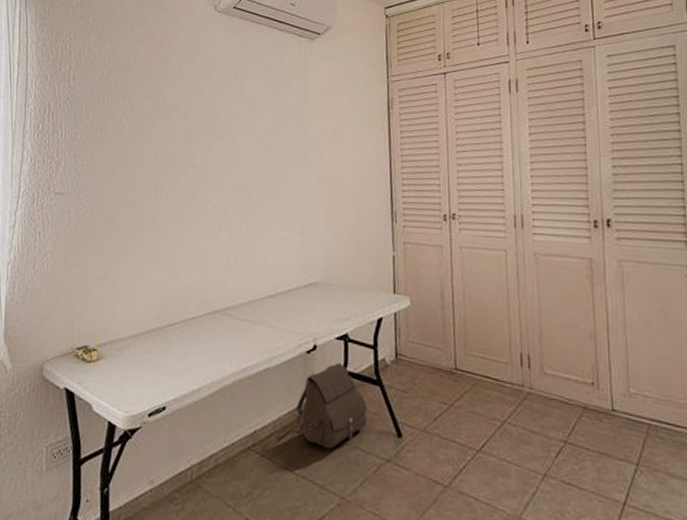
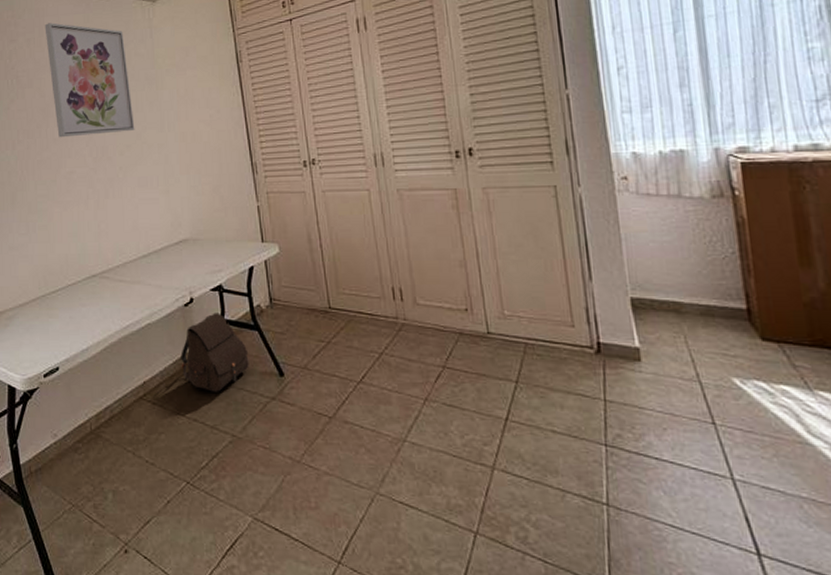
wall art: none [197,48,278,166] -> present [44,22,135,138]

